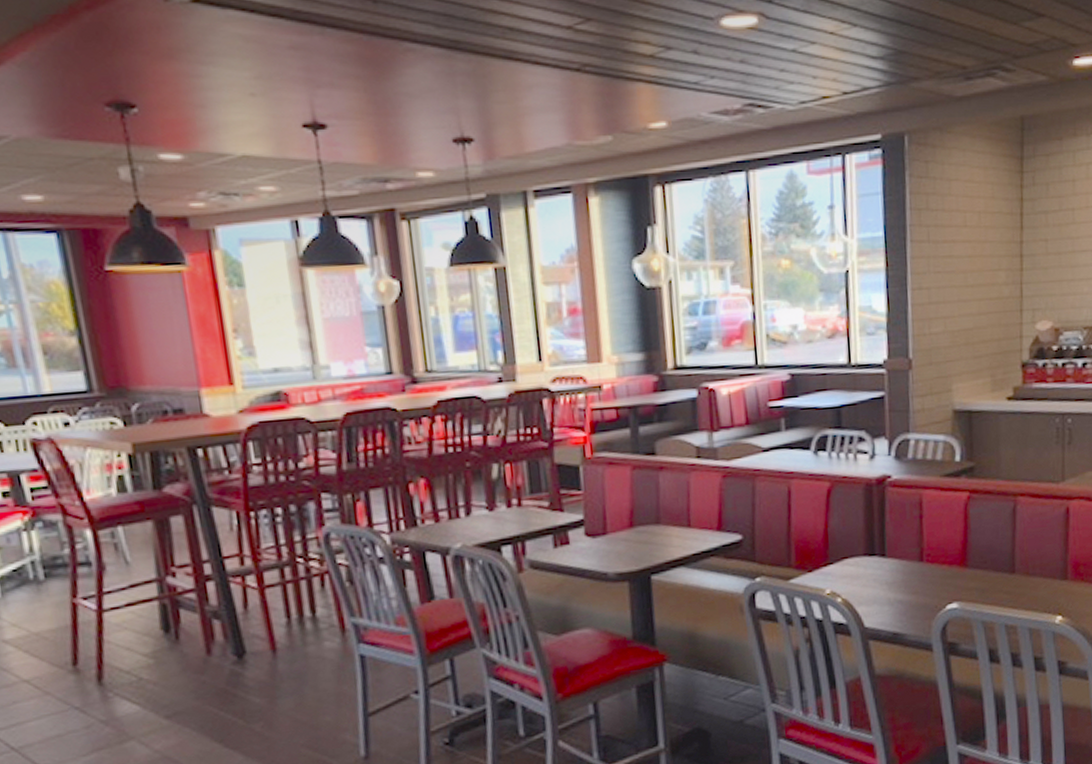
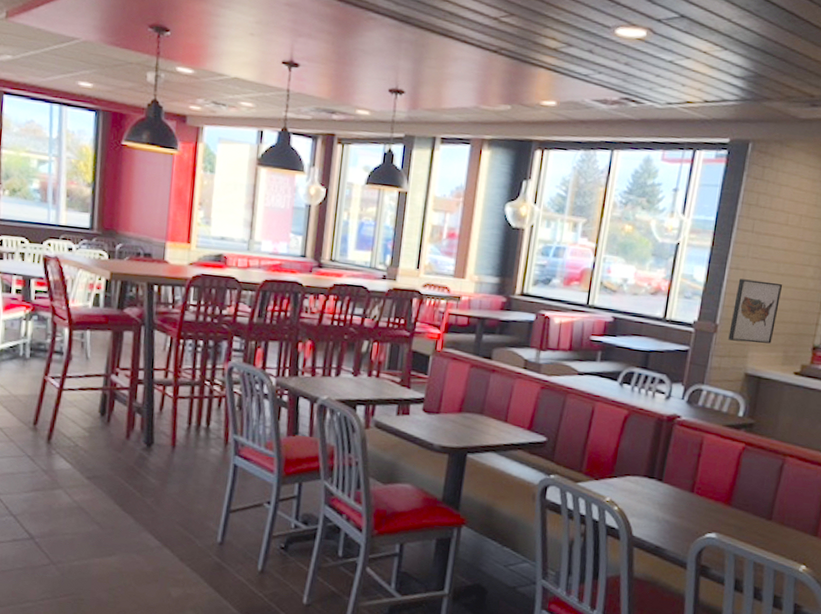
wall art: none [924,297,976,375] -> present [728,279,783,344]

